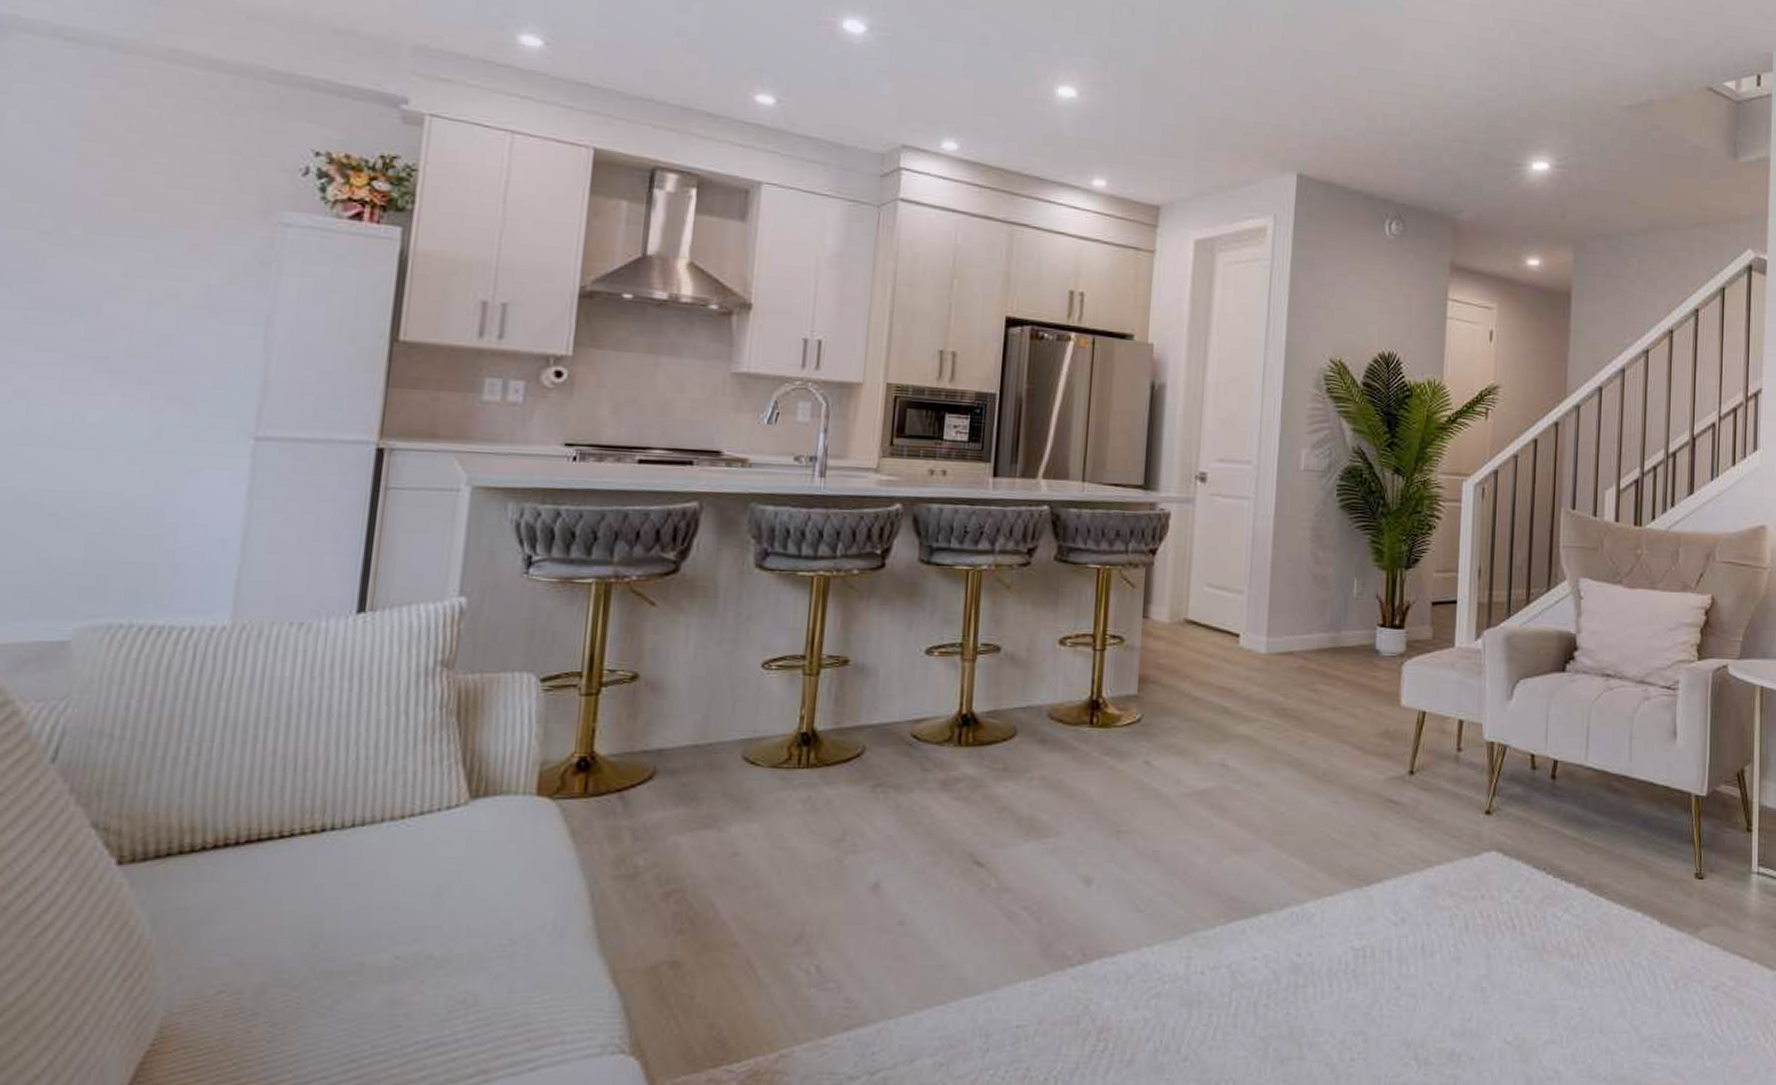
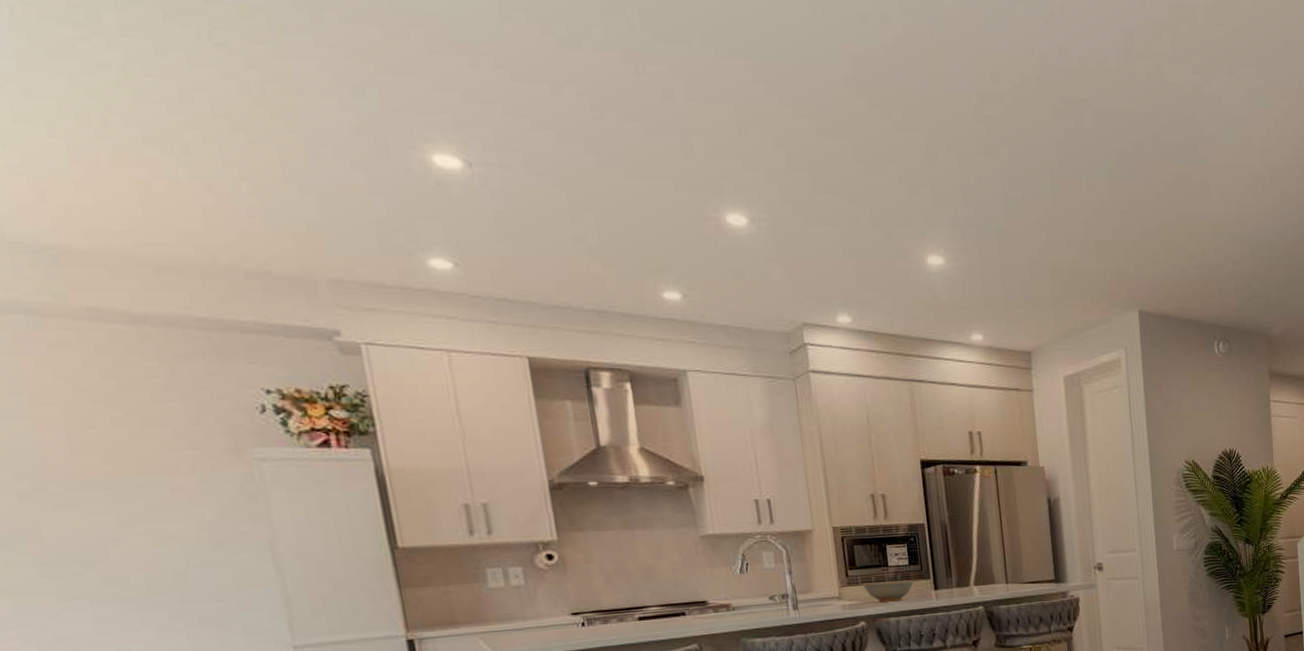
dish: none [905,456,971,486] -> present [861,580,915,604]

